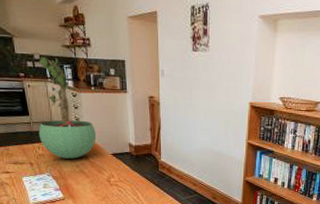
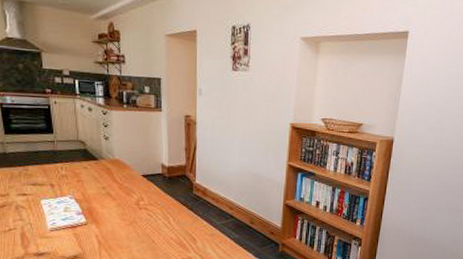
potted plant: present [38,56,97,159] -> none [63,72,127,180]

